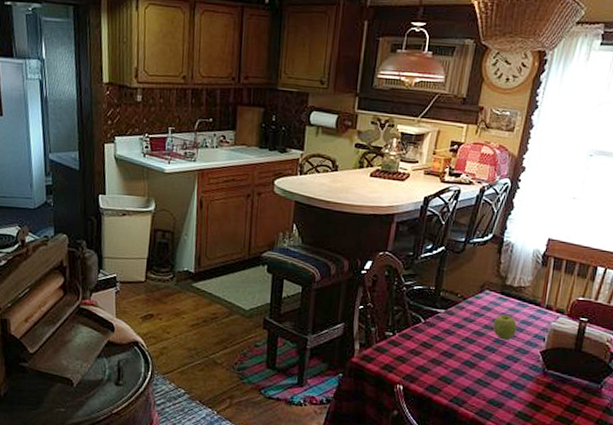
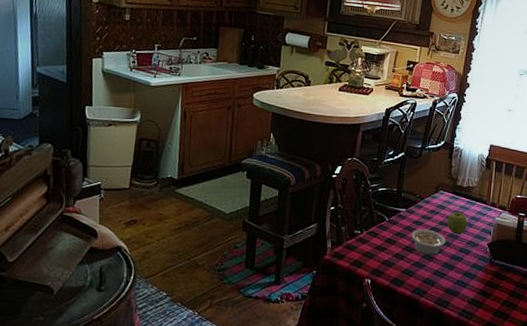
legume: none [450,332,490,362] -> present [411,229,445,256]

